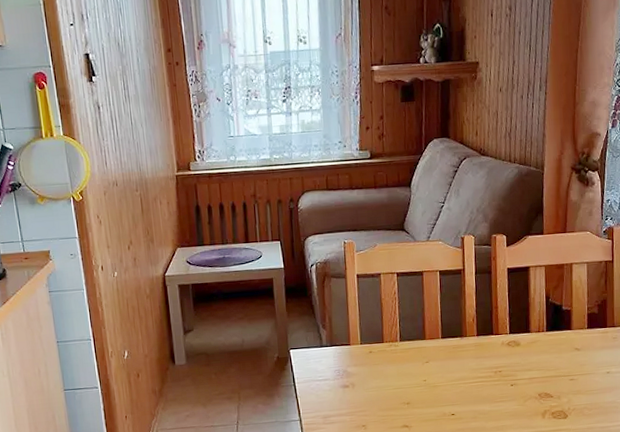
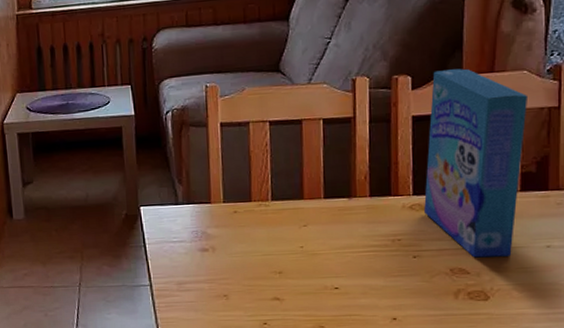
cereal box: none [518,229,591,384] -> present [424,68,529,258]

